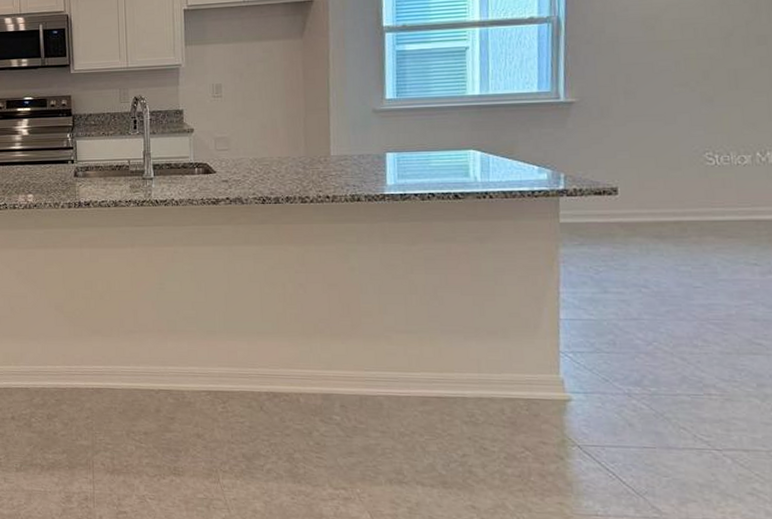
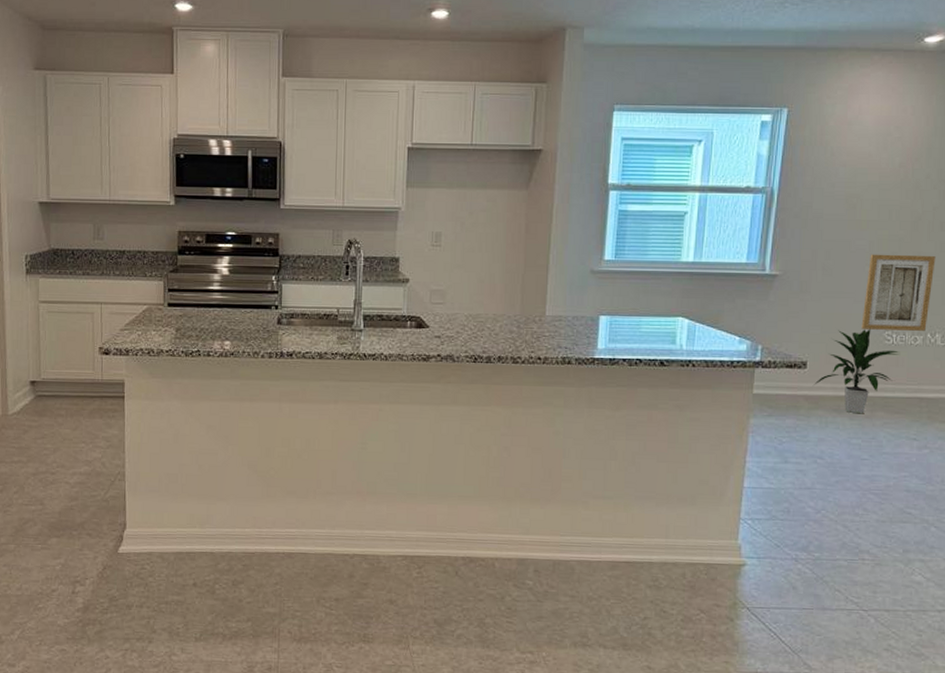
indoor plant: none [627,150,726,240] -> present [812,328,900,414]
wall art: none [676,71,756,152] -> present [861,254,936,331]

